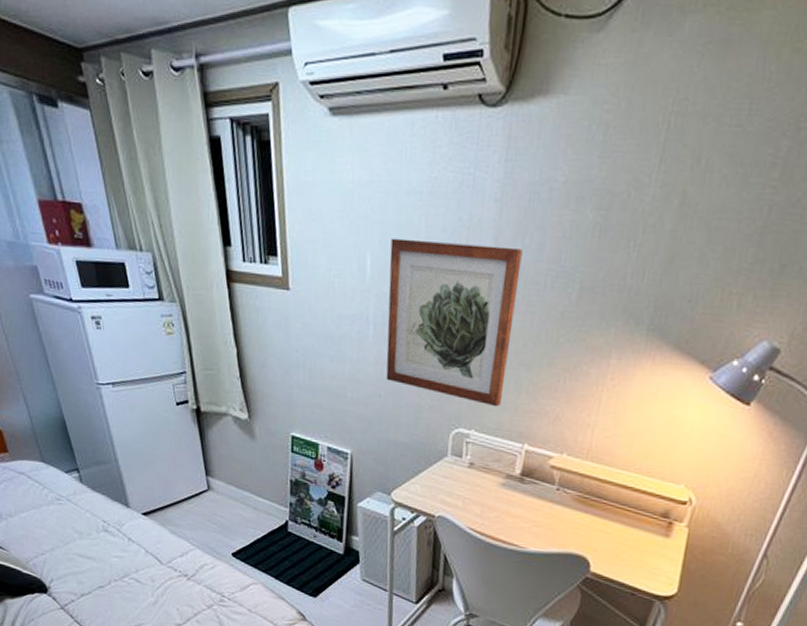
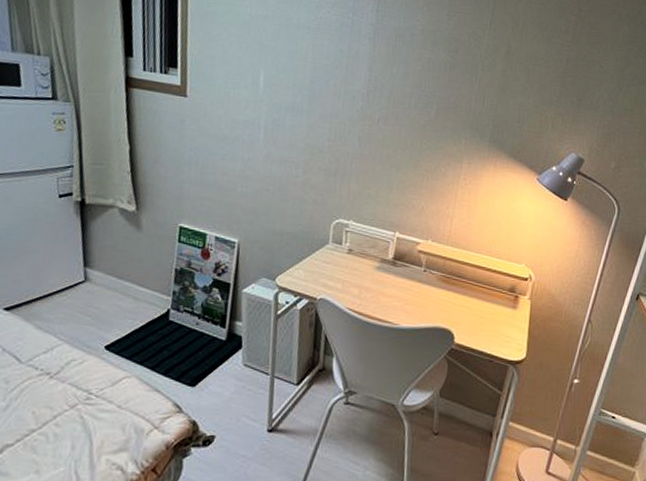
wall art: present [386,238,523,407] -> none [274,60,392,201]

